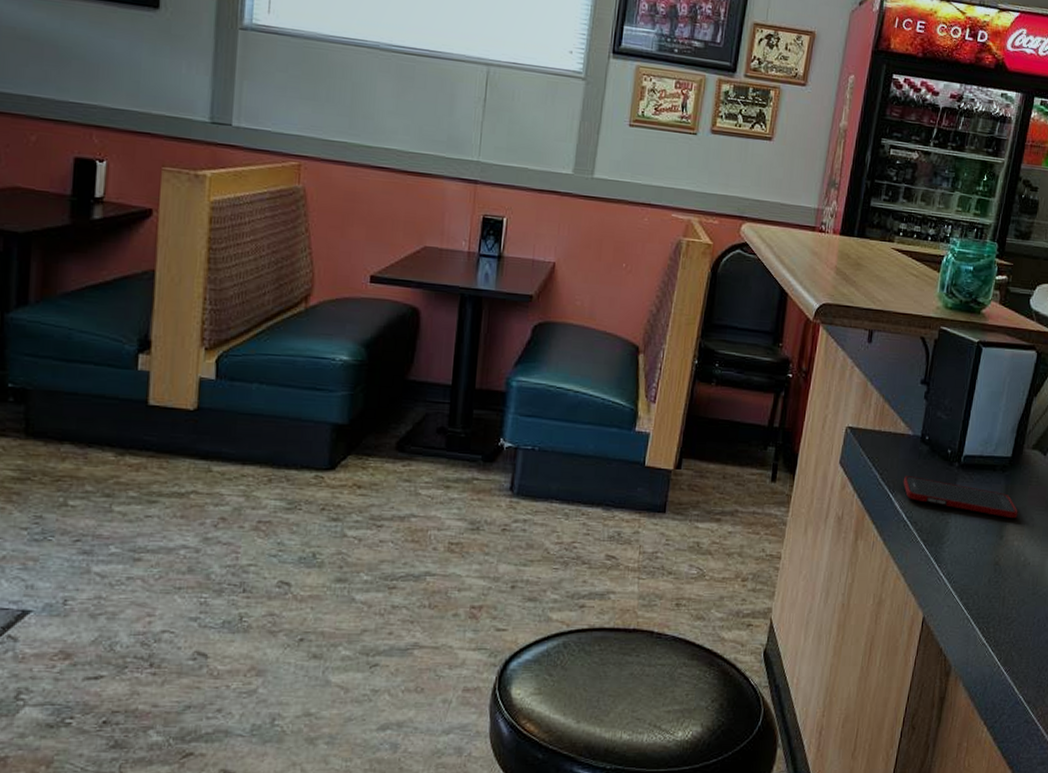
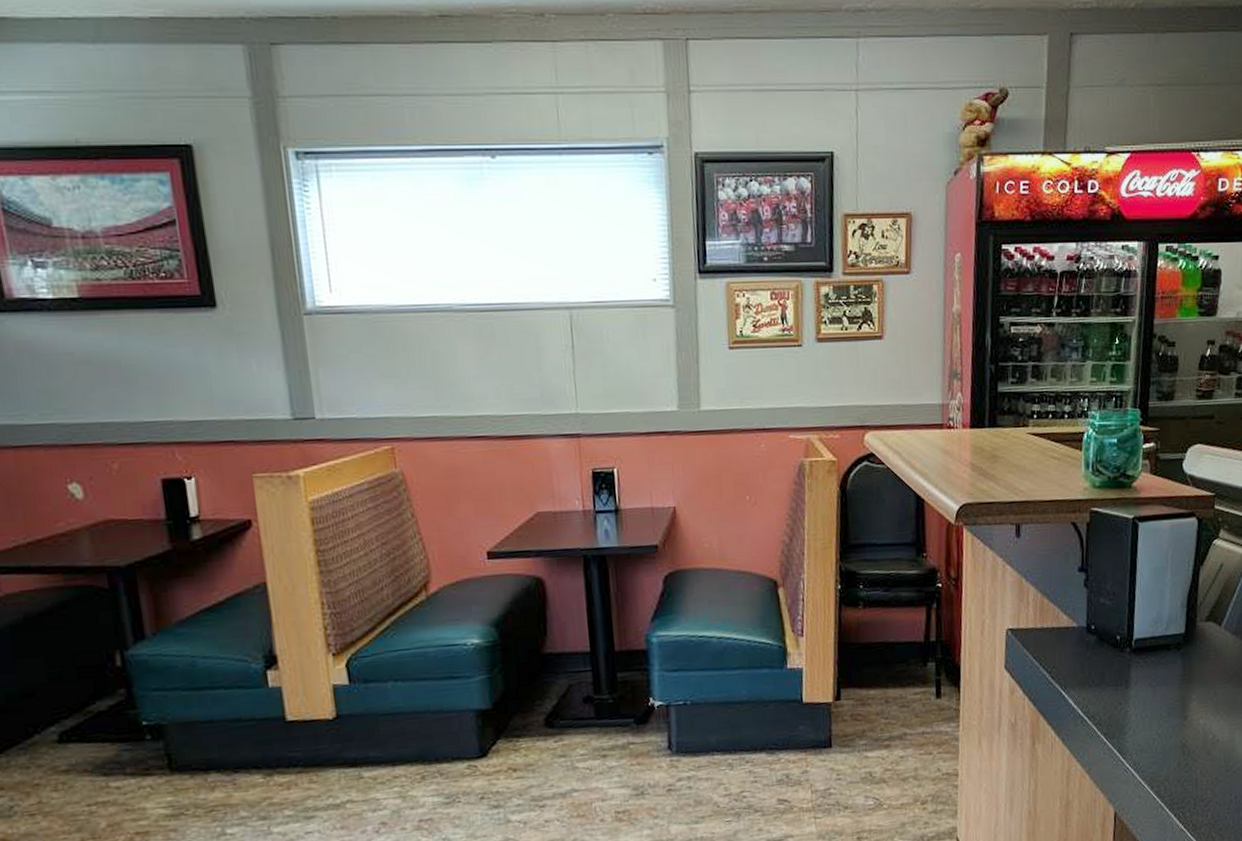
cell phone: present [903,476,1018,519] -> none [1074,669,1200,697]

